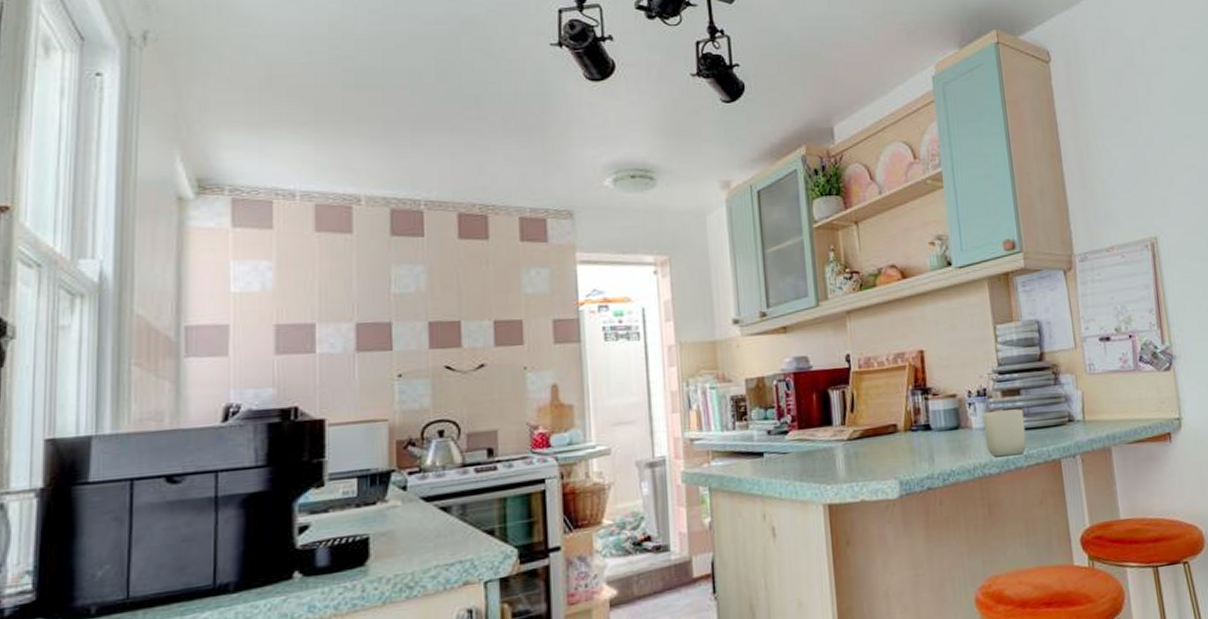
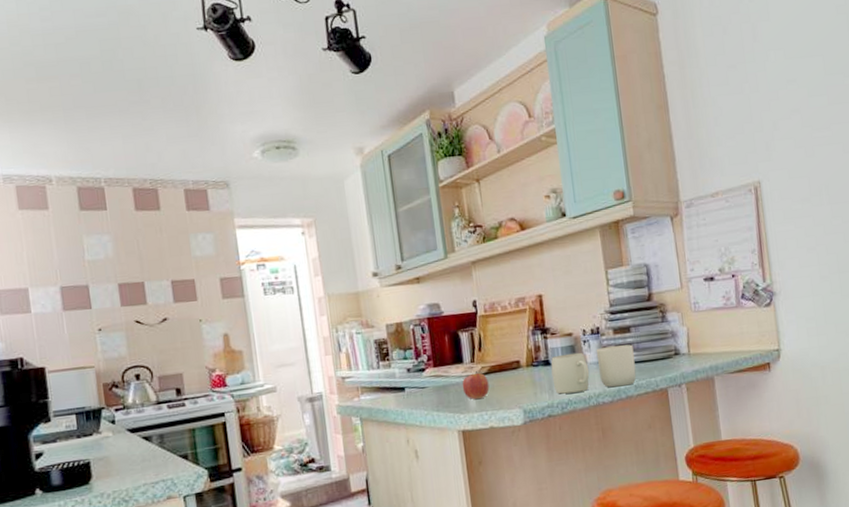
fruit: none [830,434,862,468] -> present [462,370,490,399]
mug: none [932,416,975,464] -> present [551,352,590,394]

